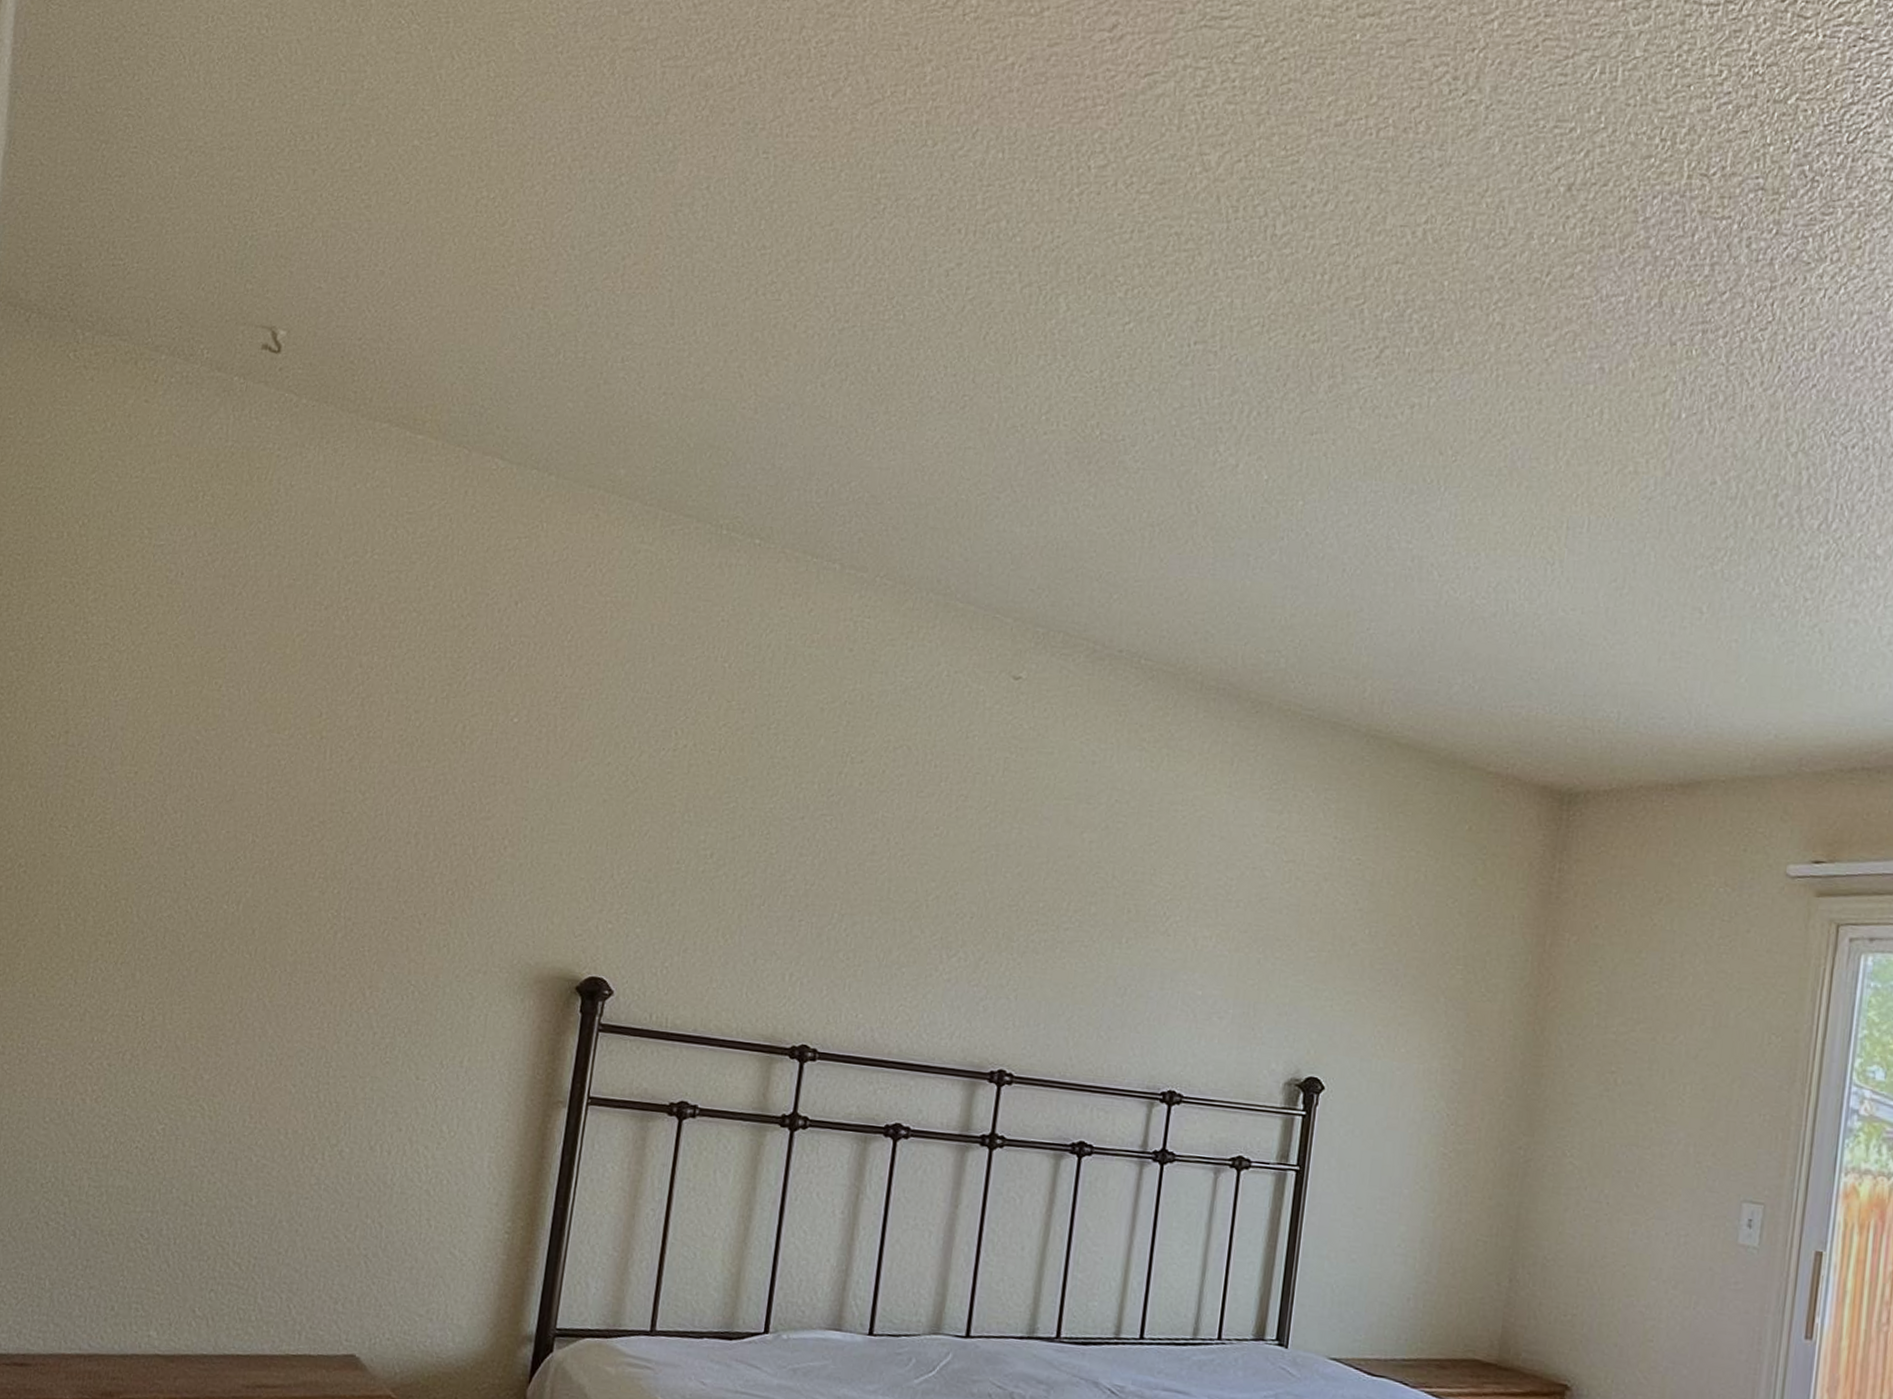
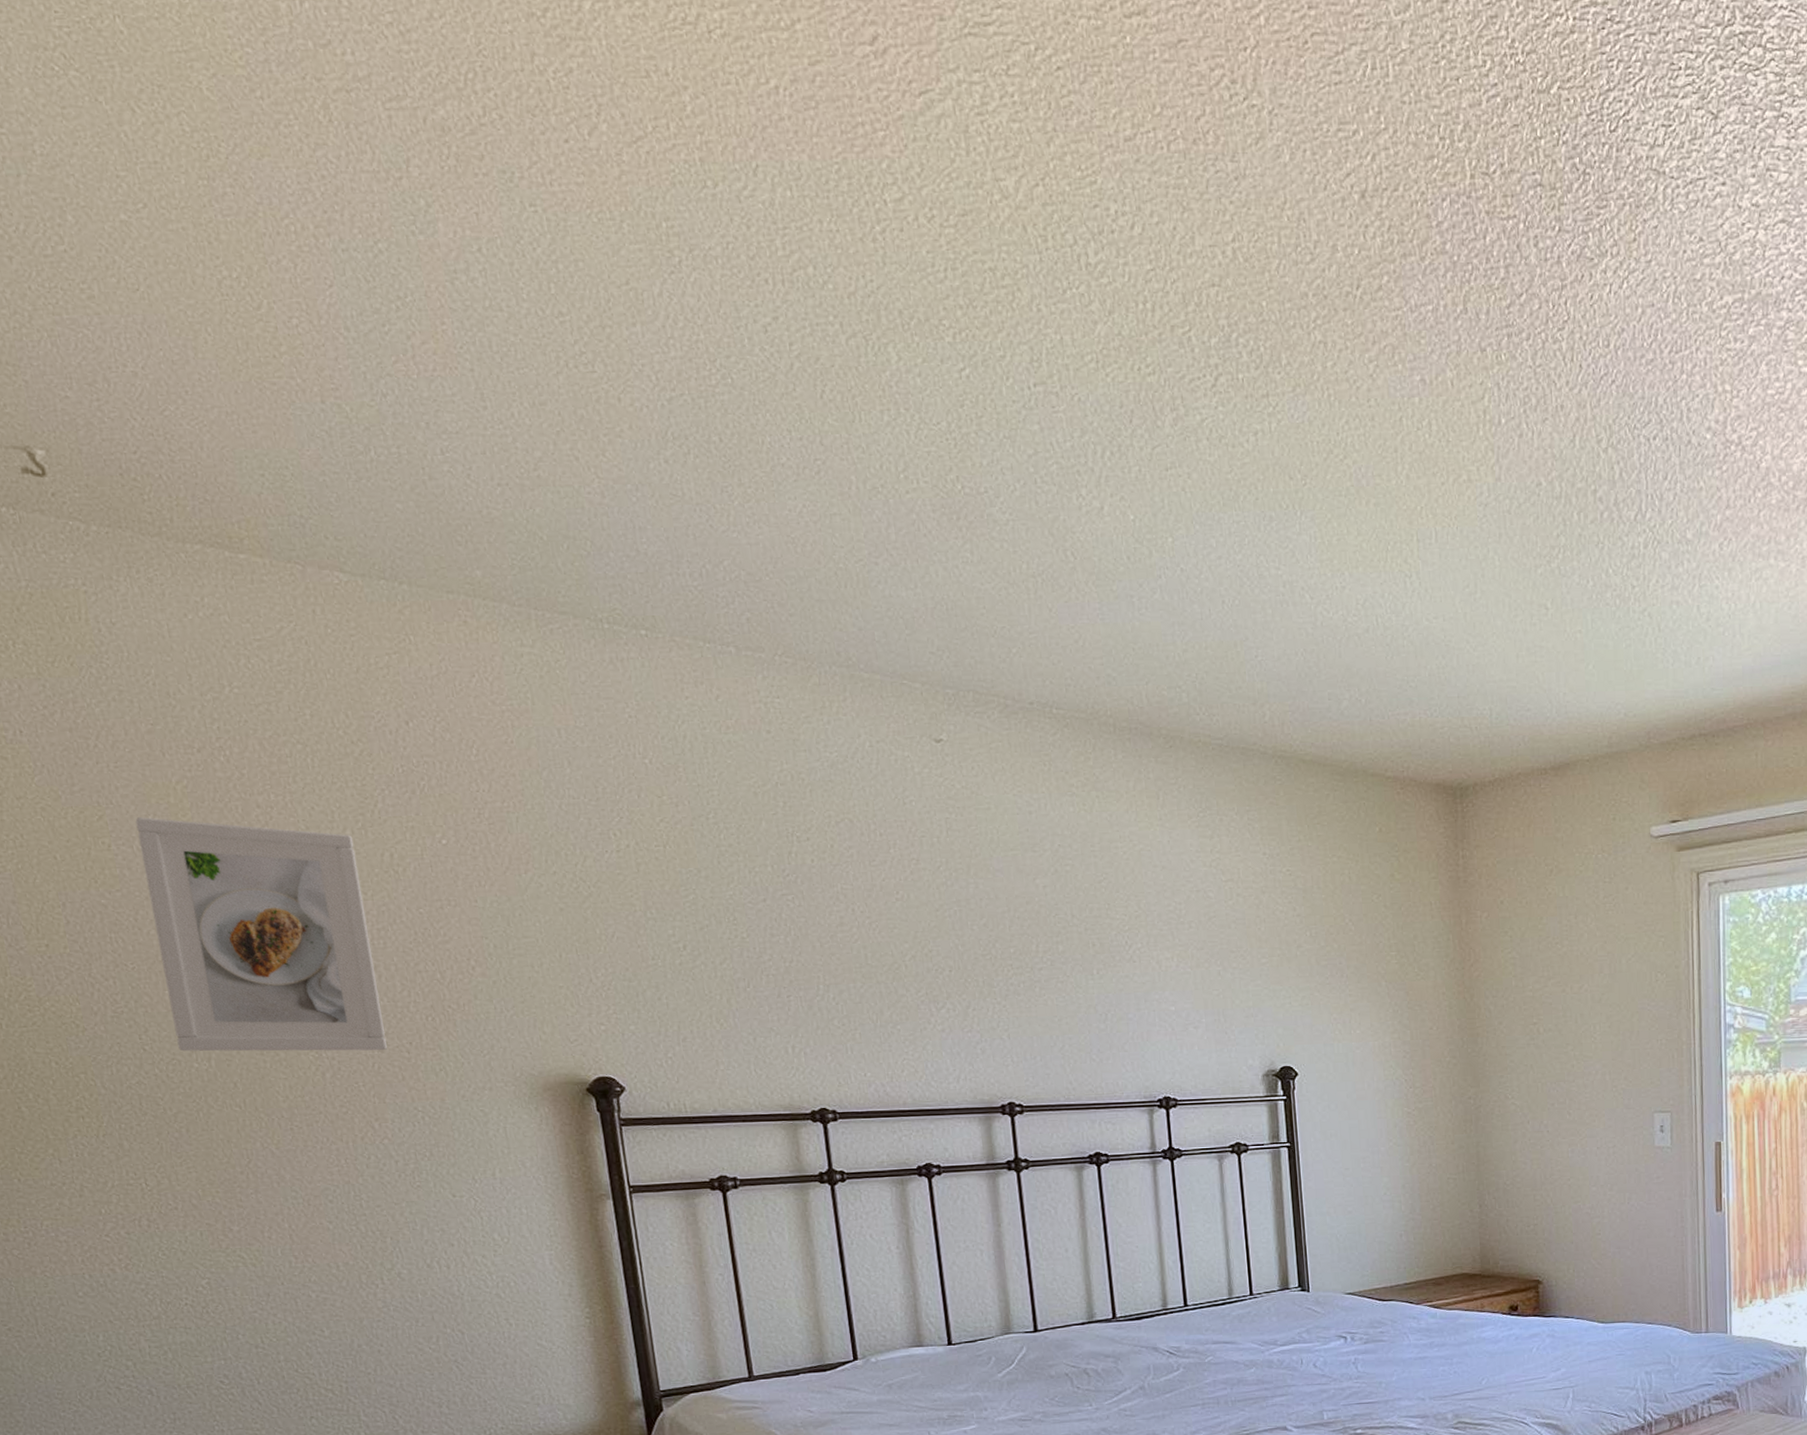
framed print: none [215,663,435,919] -> present [135,817,387,1052]

